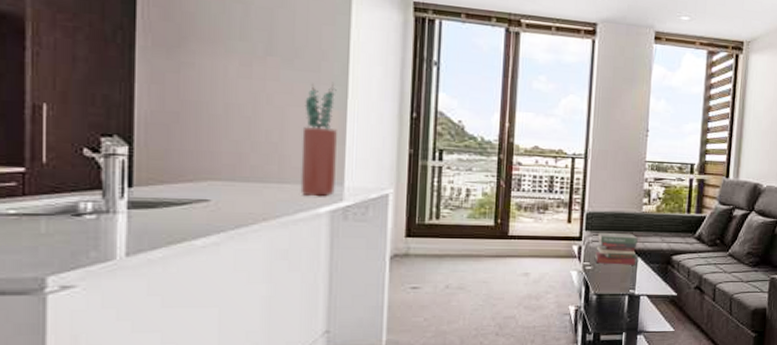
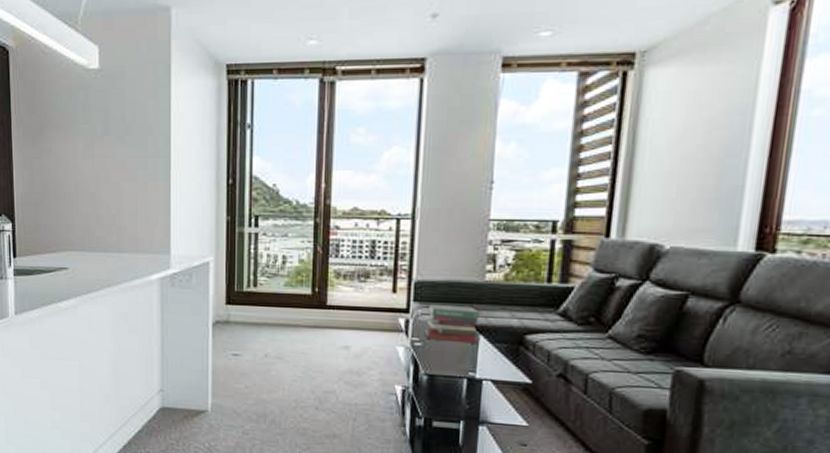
vase: present [300,83,338,196] -> none [135,156,164,264]

